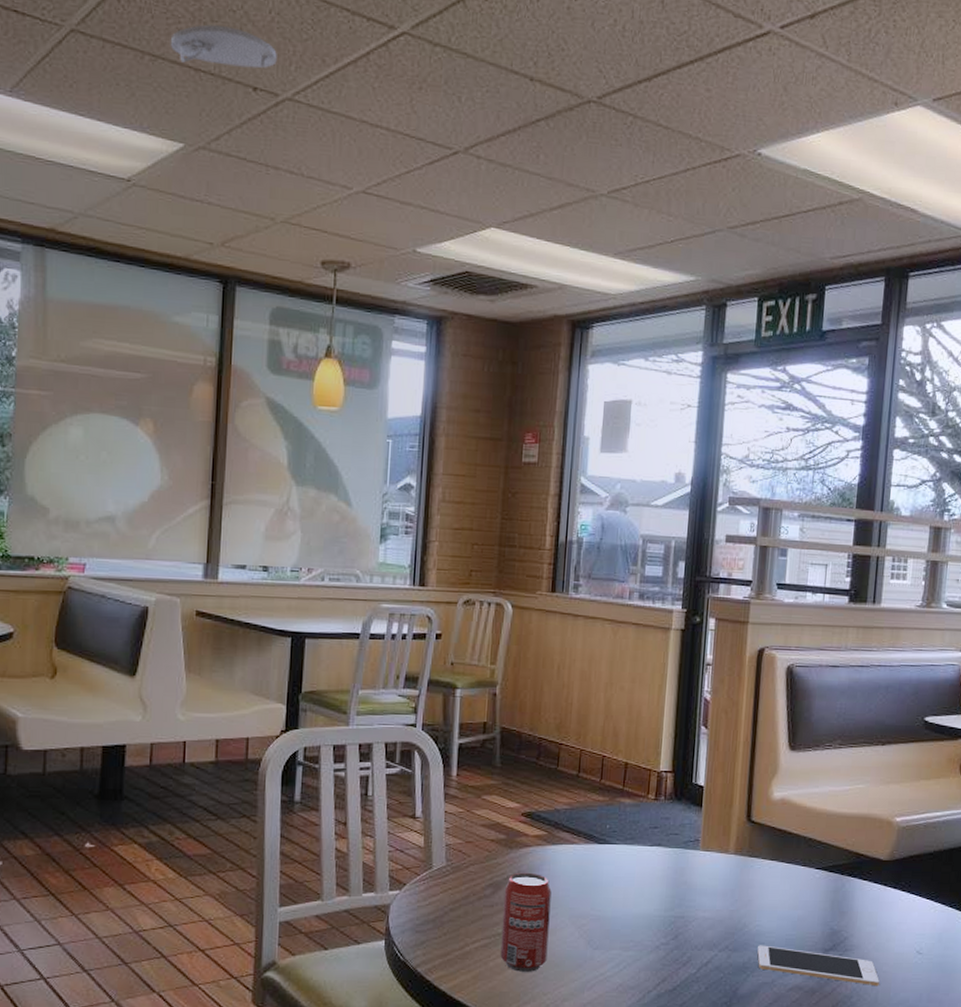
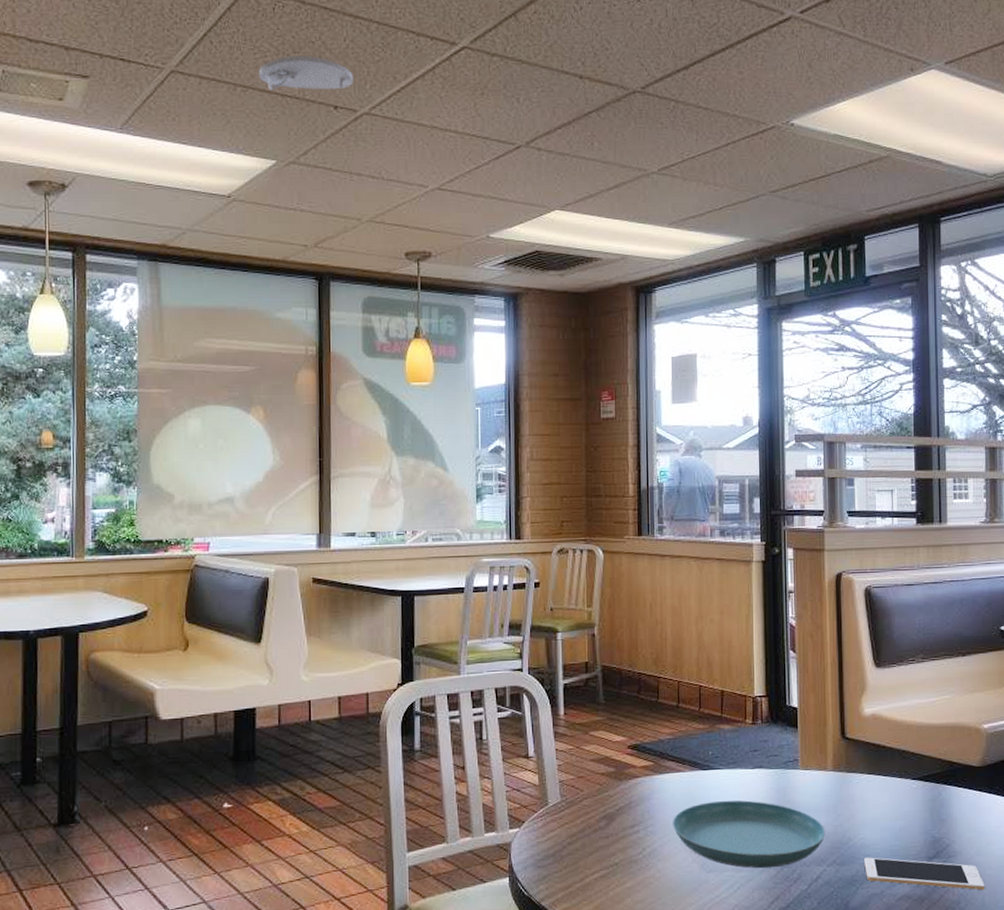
beverage can: present [500,872,552,972] -> none [618,802,664,900]
saucer: none [562,876,721,949] -> present [673,800,826,869]

